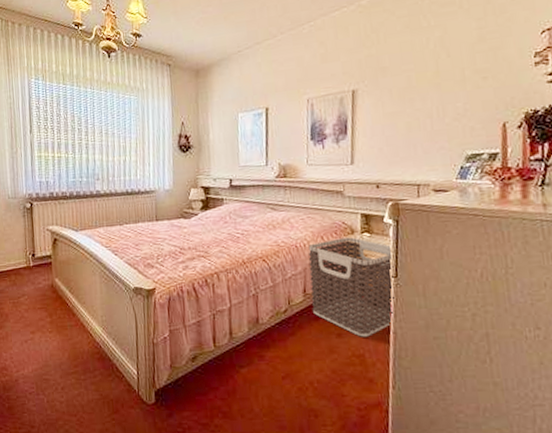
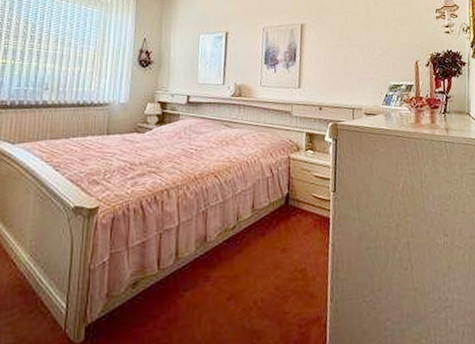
clothes hamper: present [308,237,394,337] -> none [258,154,333,251]

